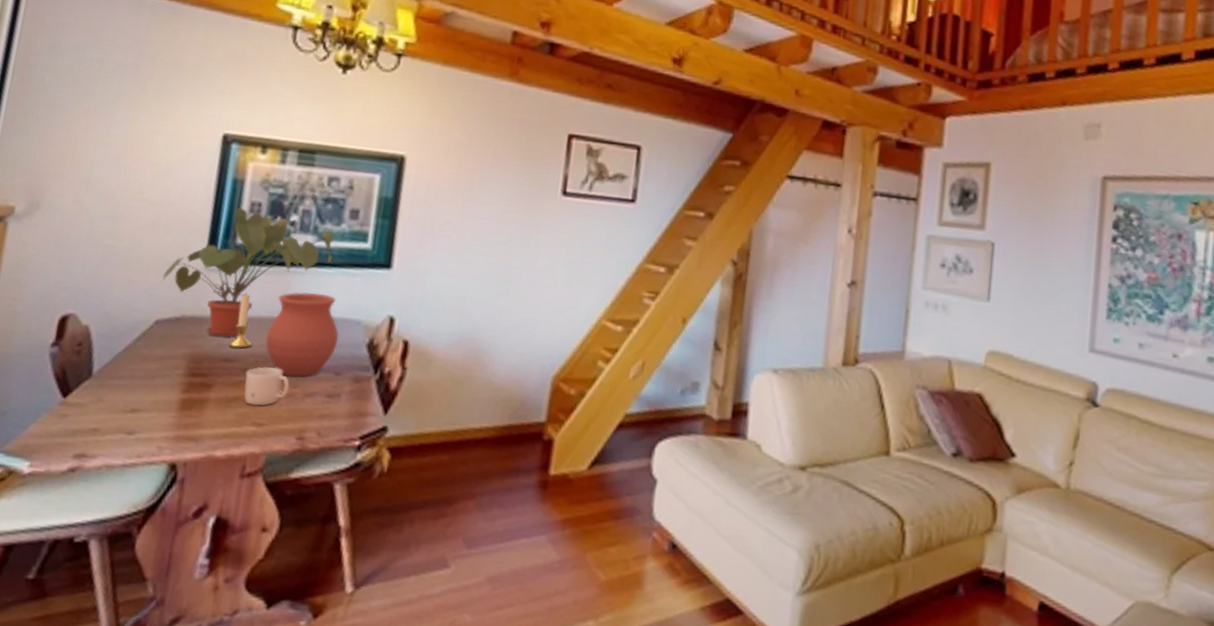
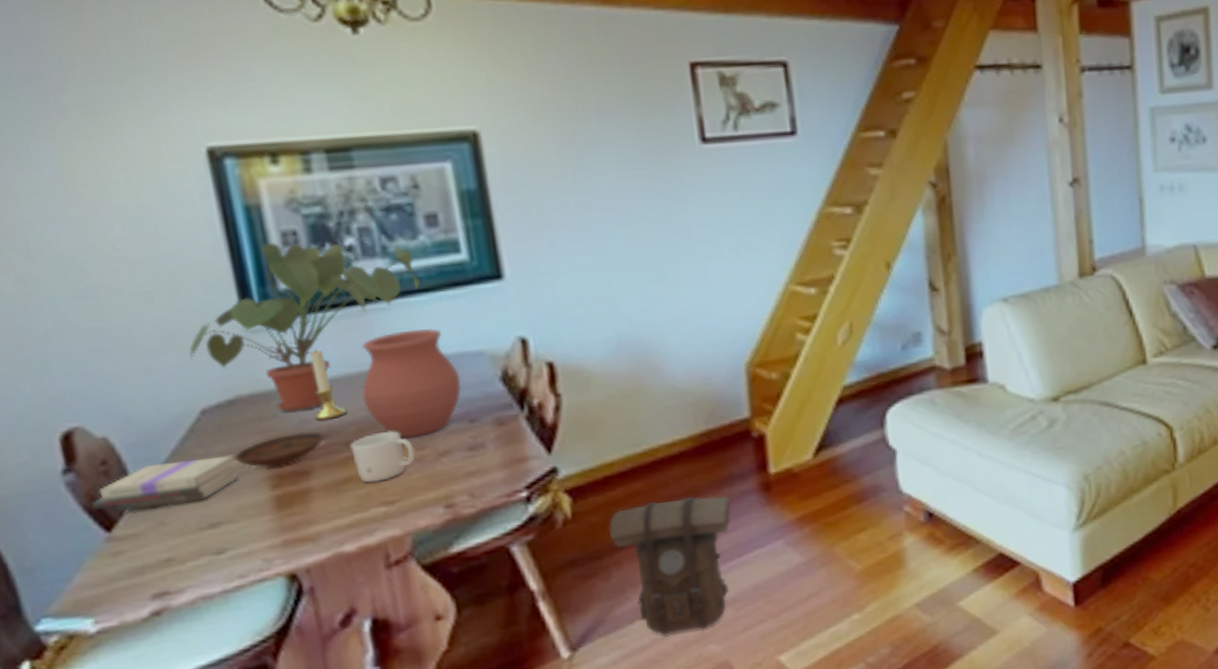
books: none [61,353,166,390] -> present [92,454,238,512]
bowl: none [165,352,231,376] -> present [234,431,325,468]
backpack: none [411,475,513,599] -> present [608,495,732,636]

